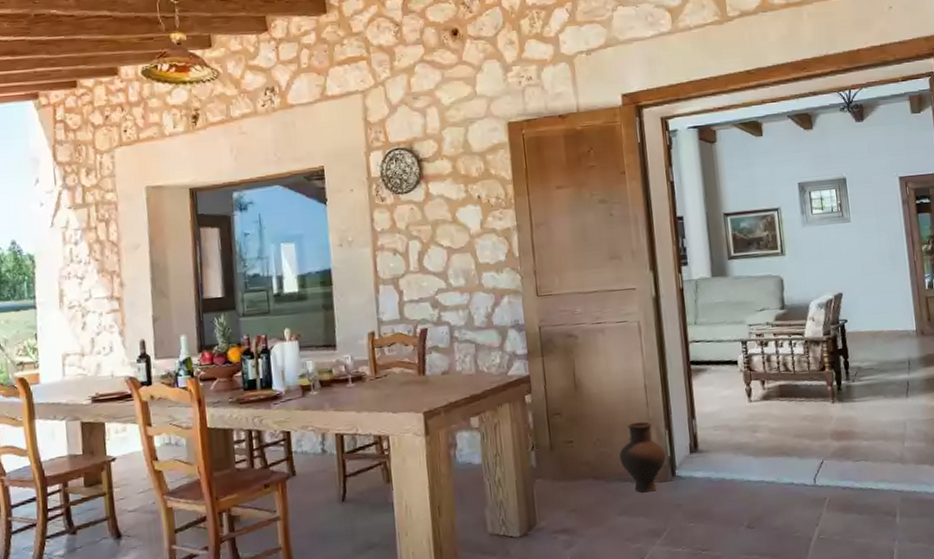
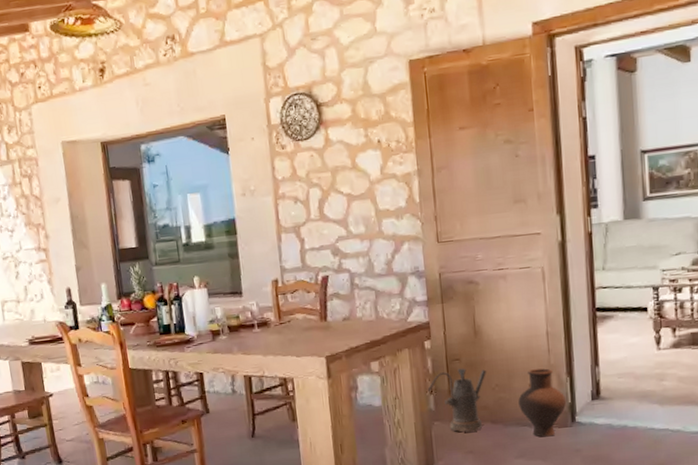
watering can: none [528,422,588,490] -> present [427,368,487,432]

